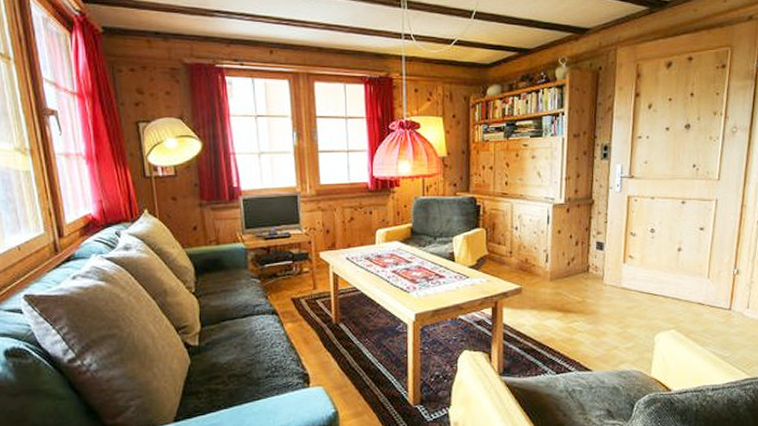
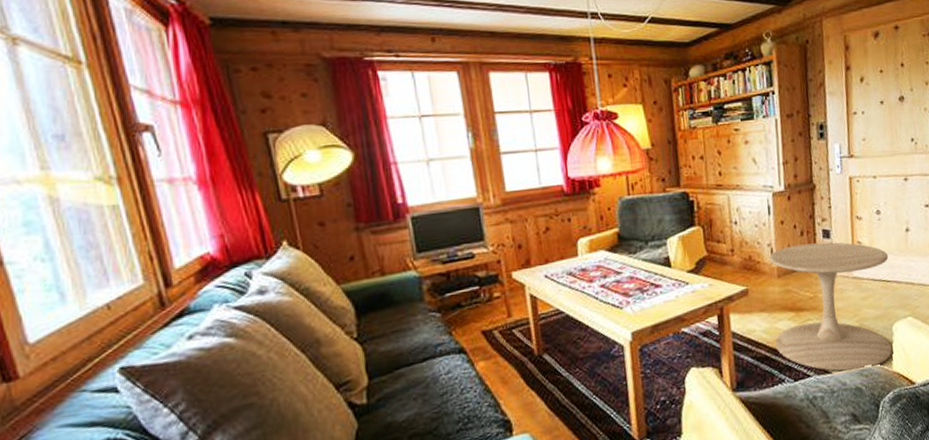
side table: none [541,253,658,372] -> present [768,242,892,372]

